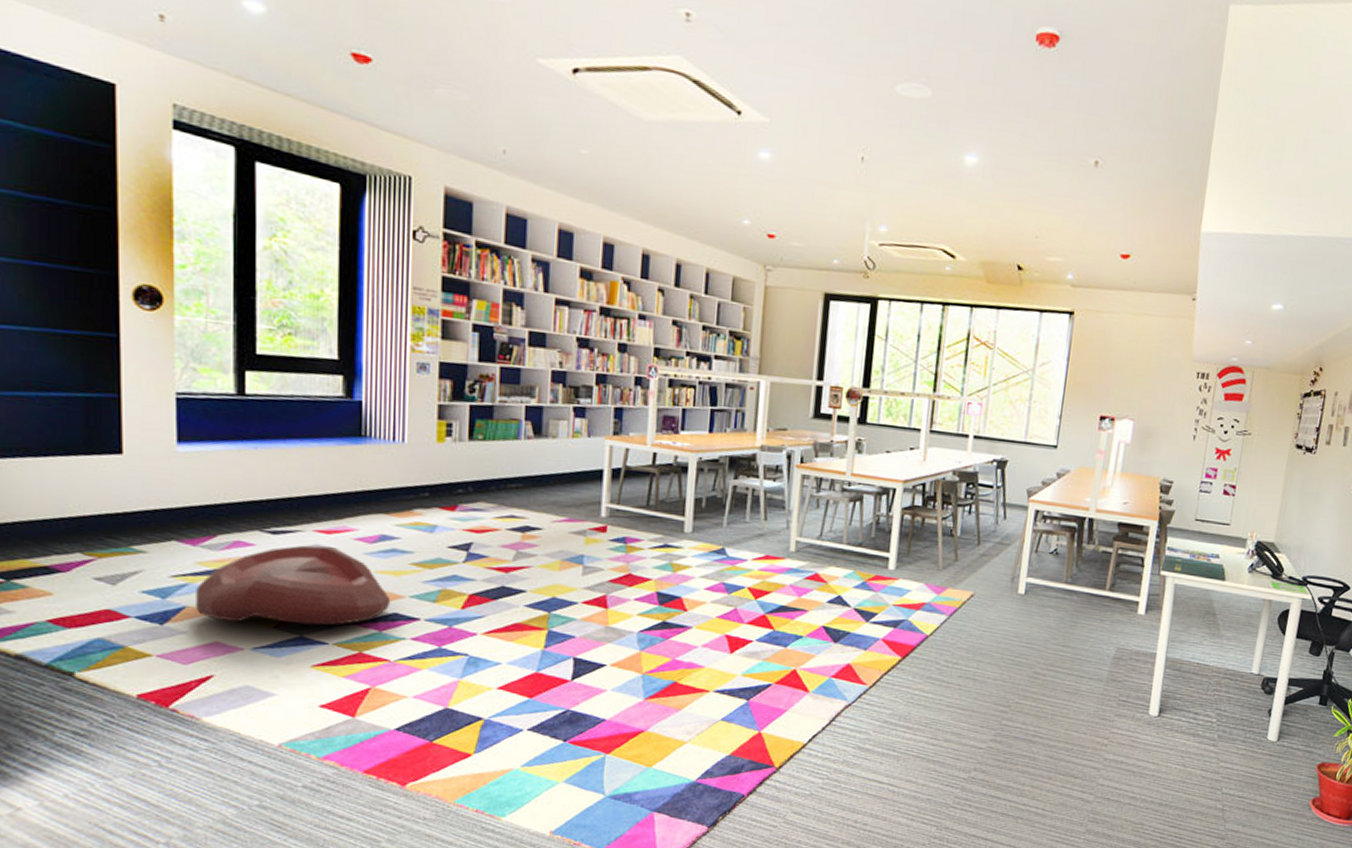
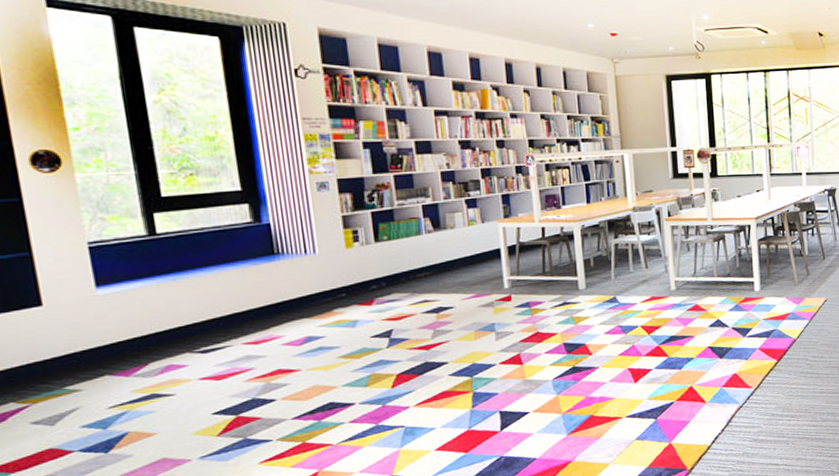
bowl: present [196,545,391,626] -> none [135,355,326,439]

